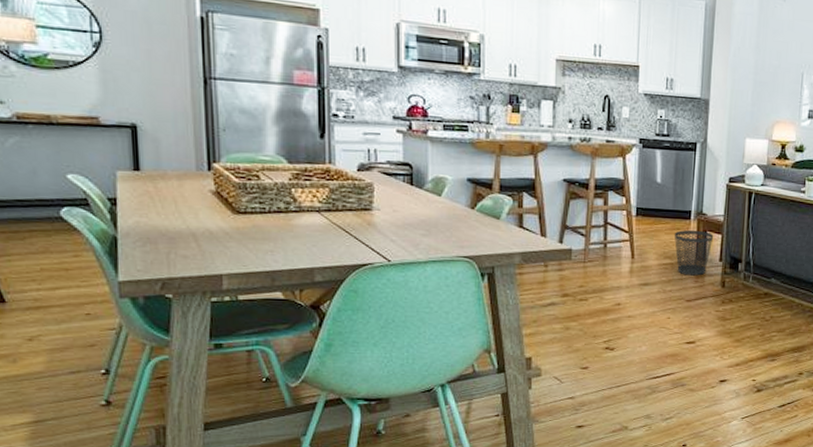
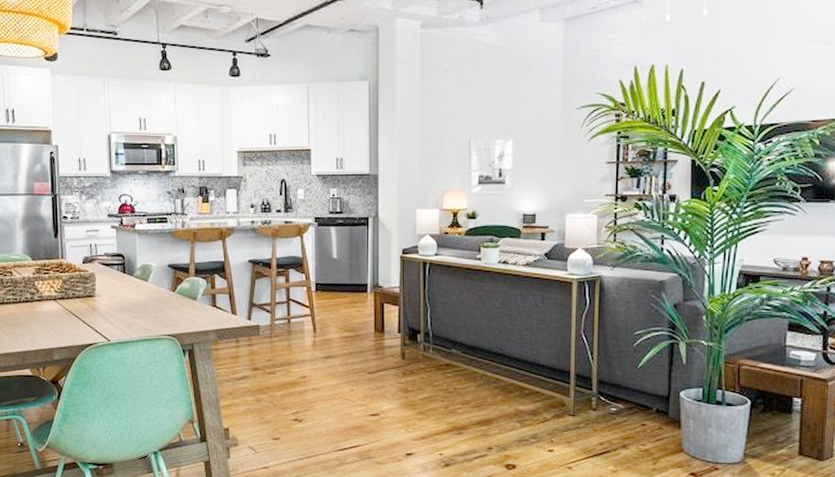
wastebasket: present [674,230,714,276] -> none [352,302,391,348]

